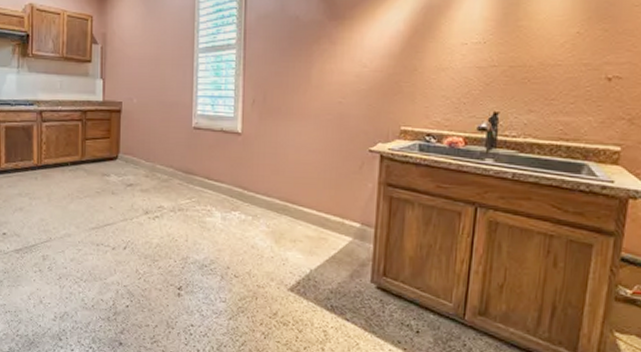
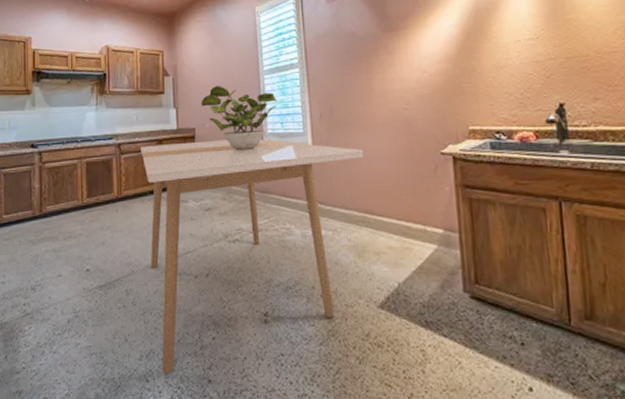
dining table: none [64,115,292,335] -> present [141,139,364,374]
potted plant: none [130,60,210,130] -> present [201,86,278,151]

